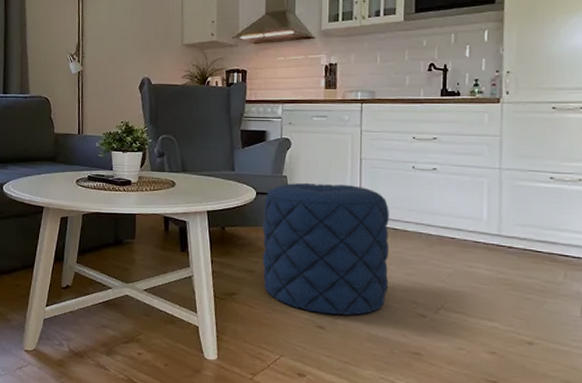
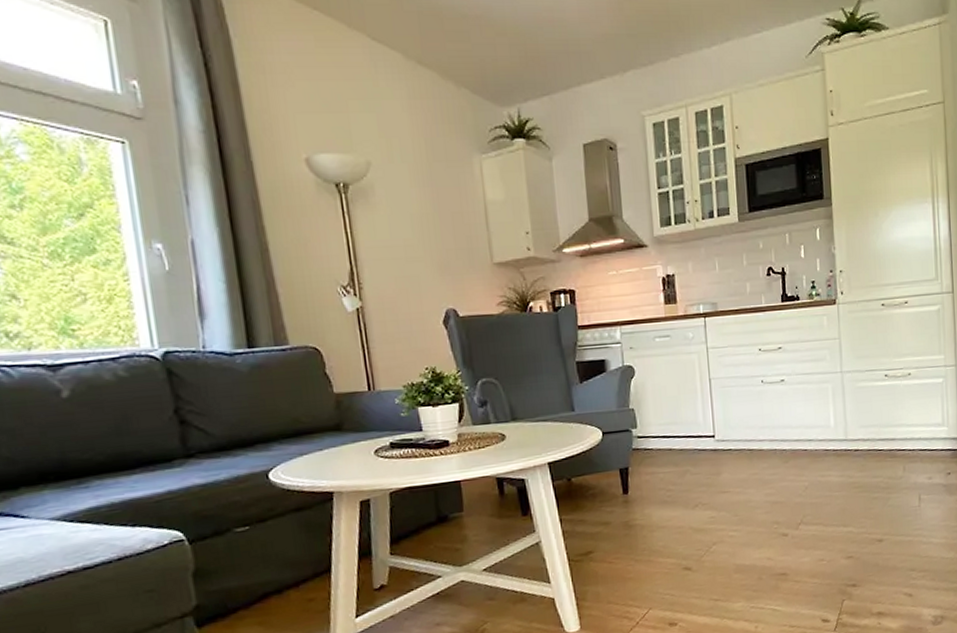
pouf: present [262,182,390,315] -> none [612,409,750,555]

